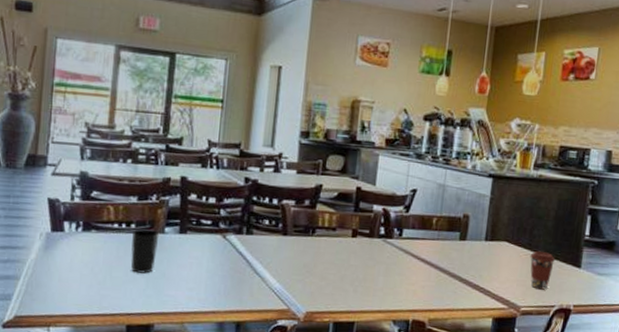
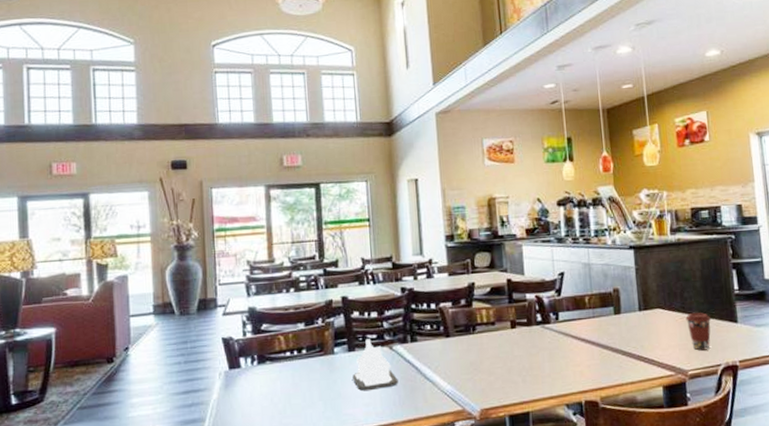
cup: present [131,229,160,274] -> none [305,352,330,398]
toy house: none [180,223,227,276] -> present [352,339,398,390]

